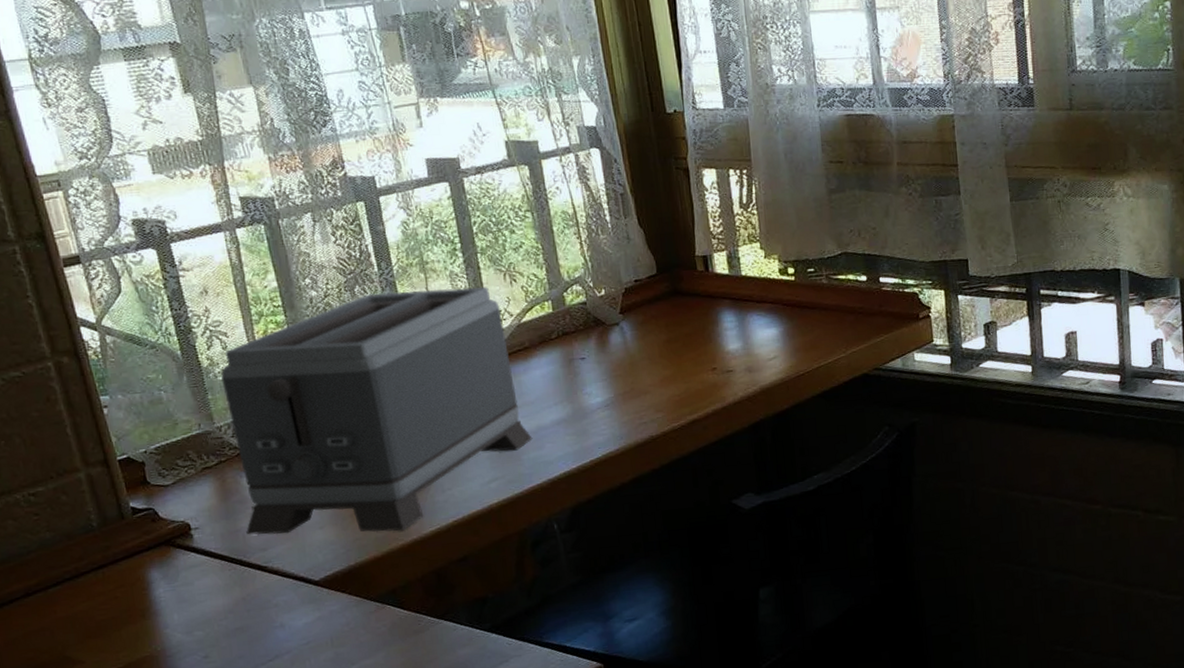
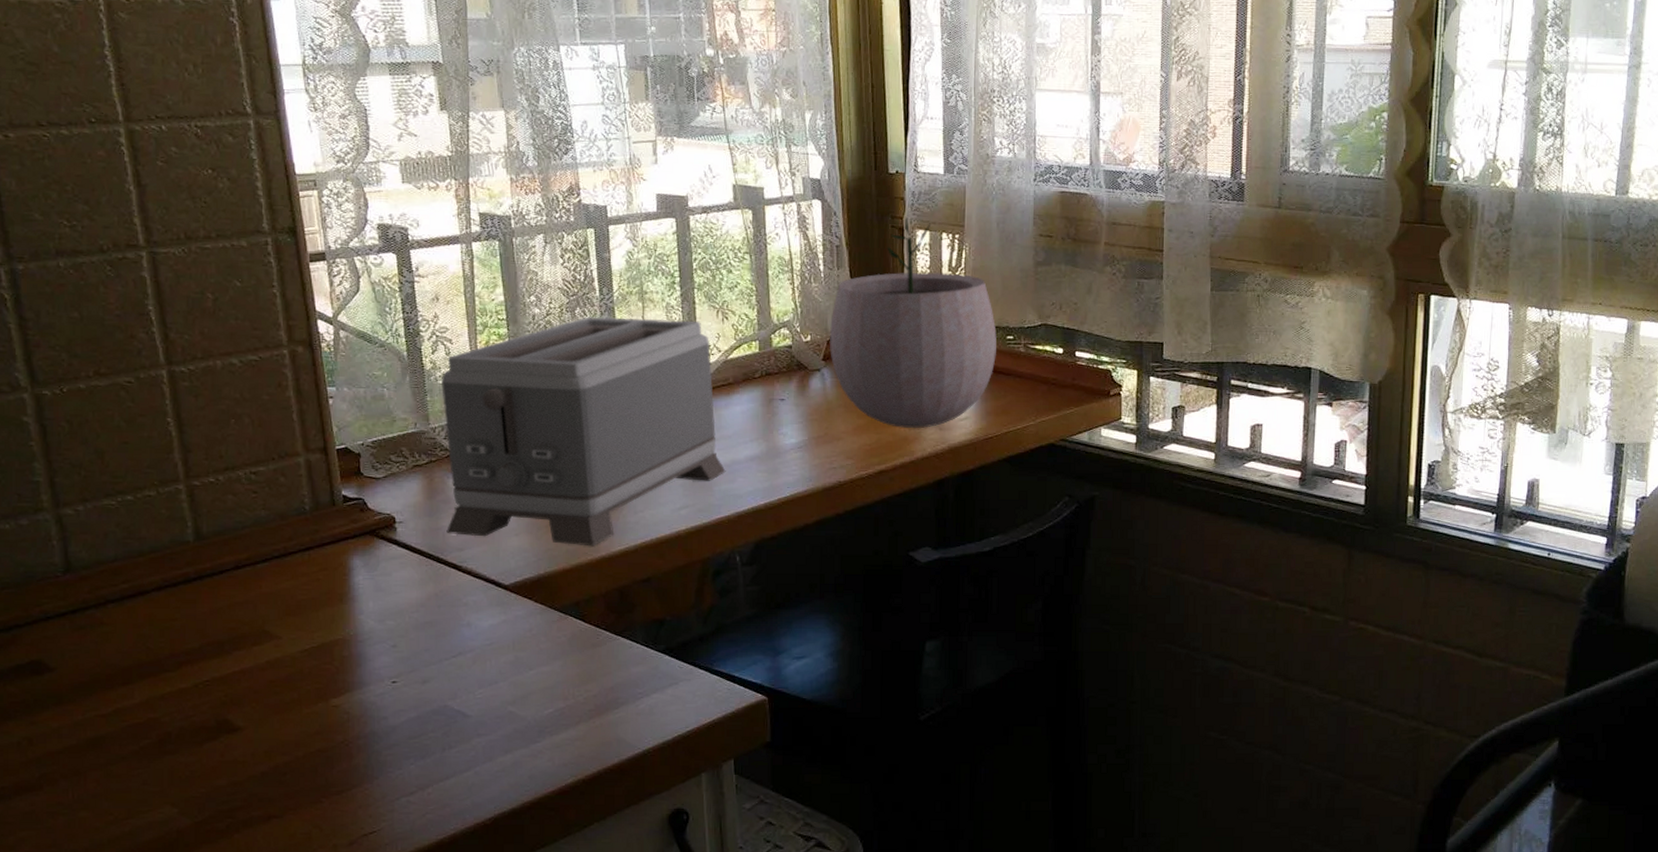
plant pot: none [624,157,799,375] -> present [830,217,997,428]

